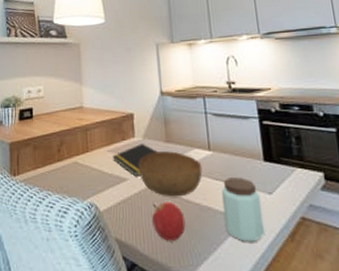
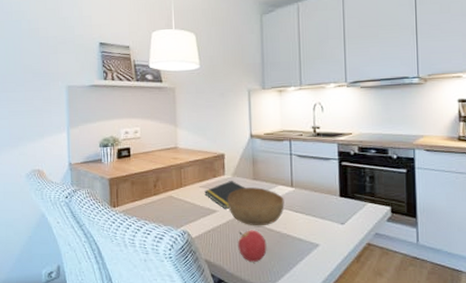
peanut butter: present [221,177,264,242] -> none [300,210,335,263]

